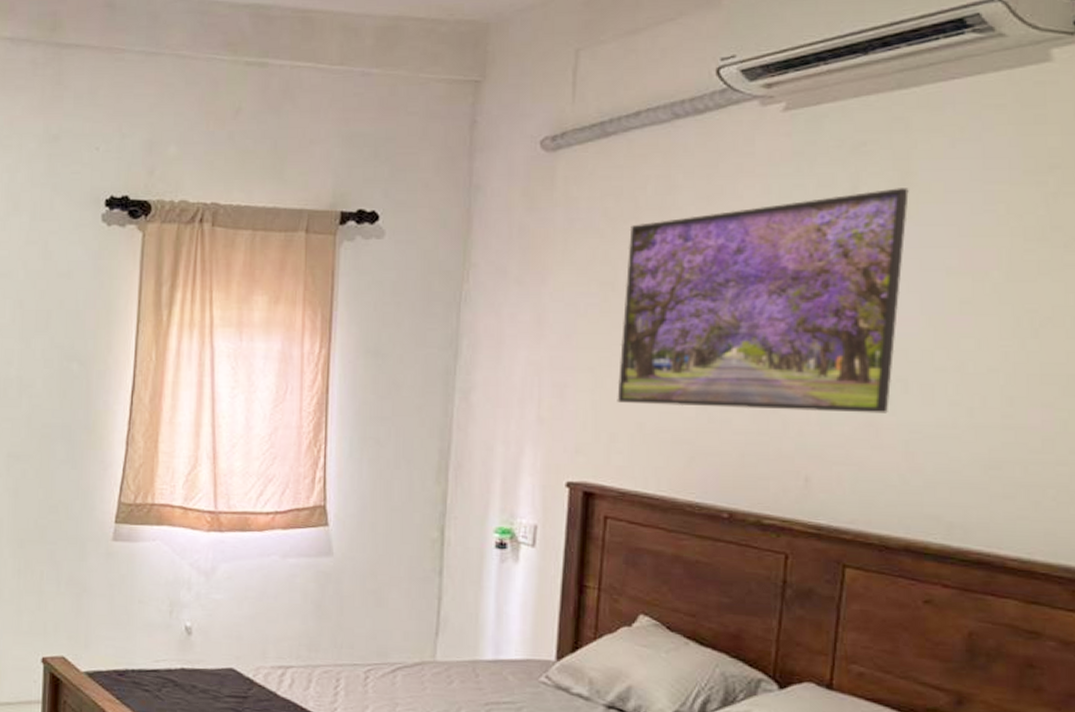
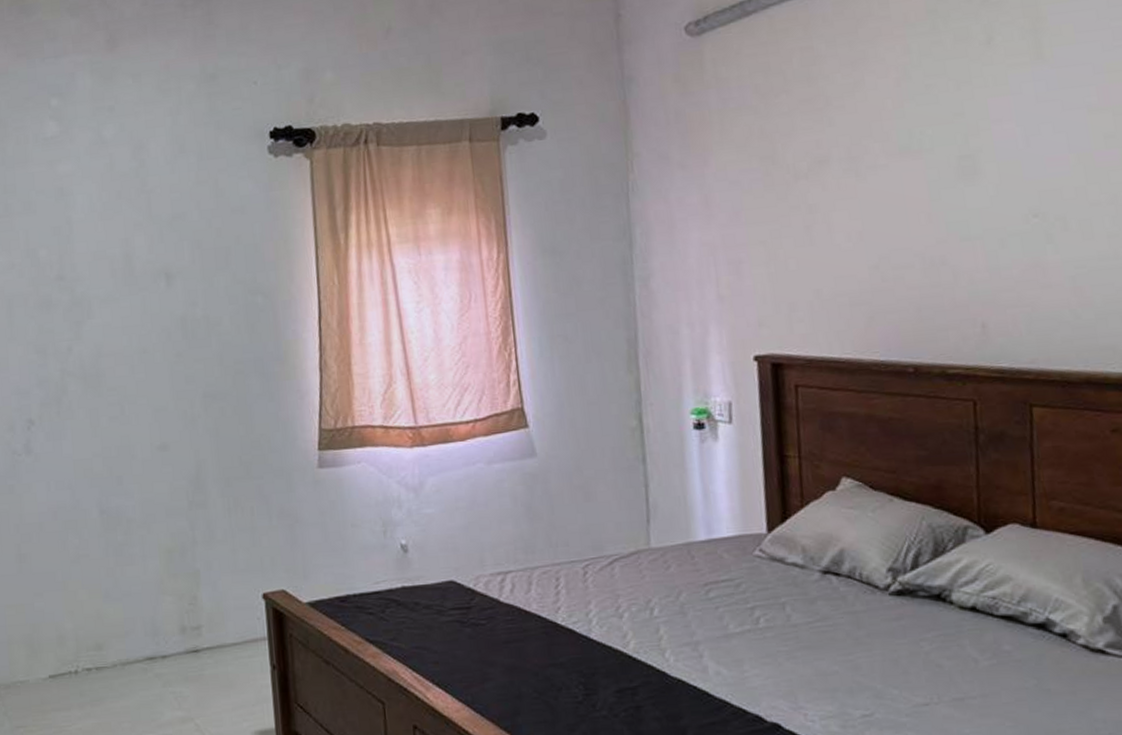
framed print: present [617,188,909,414] -> none [781,33,1052,272]

